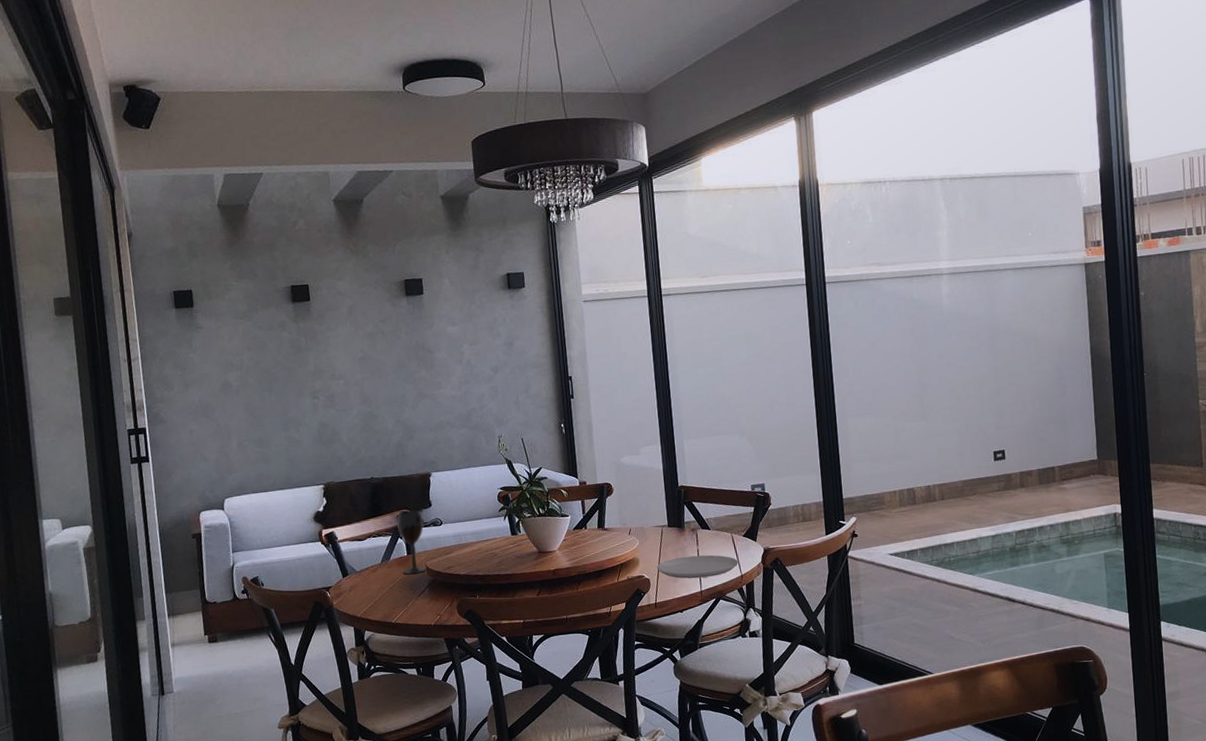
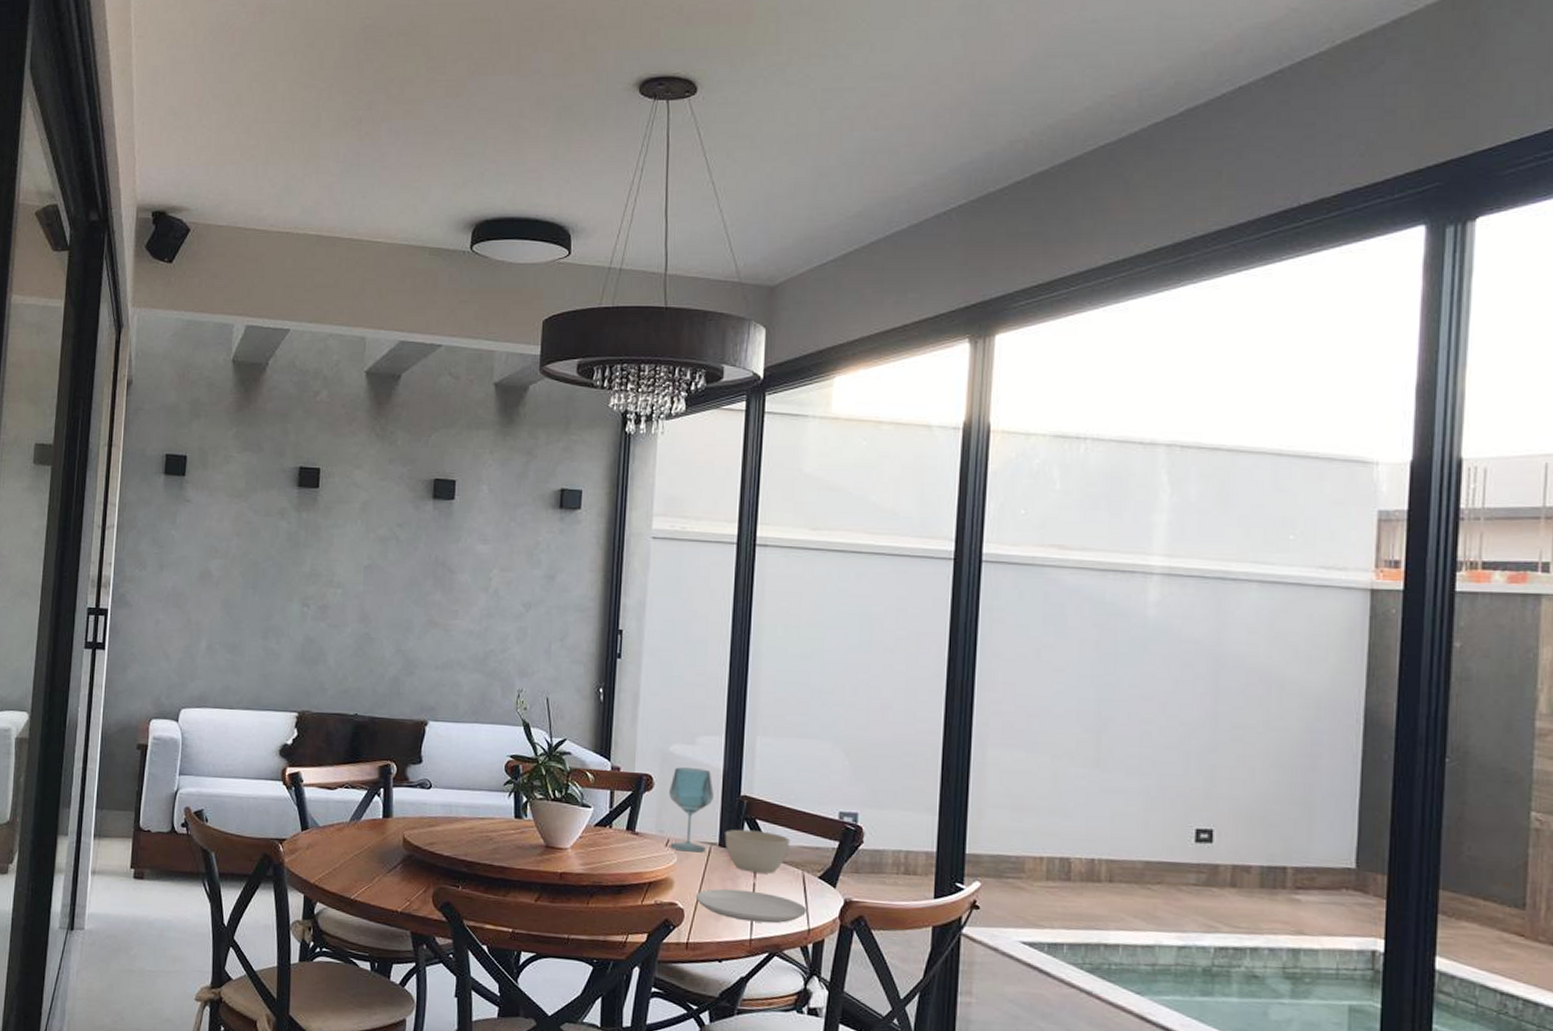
wine glass: present [397,509,427,574] -> none [374,762,409,844]
wine glass: none [625,471,659,536] -> present [669,767,714,853]
bowl: none [671,509,719,542] -> present [724,829,790,874]

